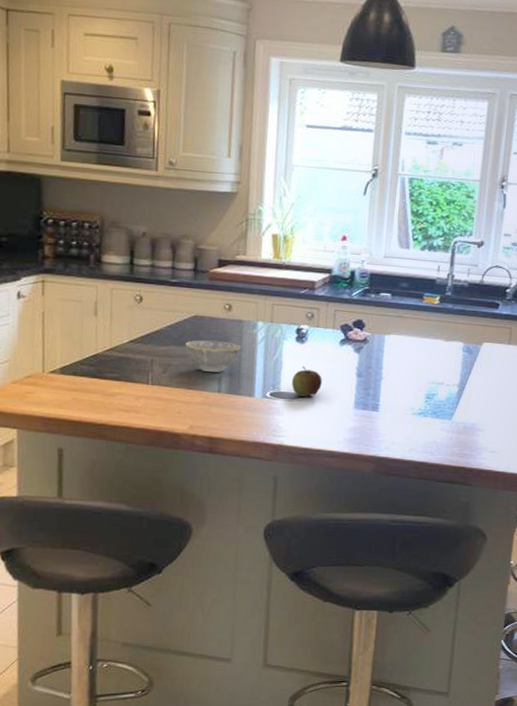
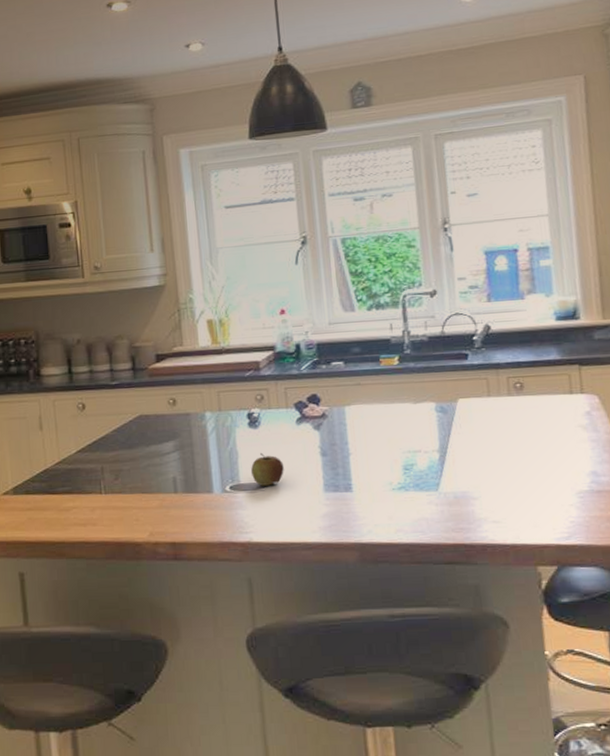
bowl: present [185,340,241,373] -> none [134,438,192,473]

